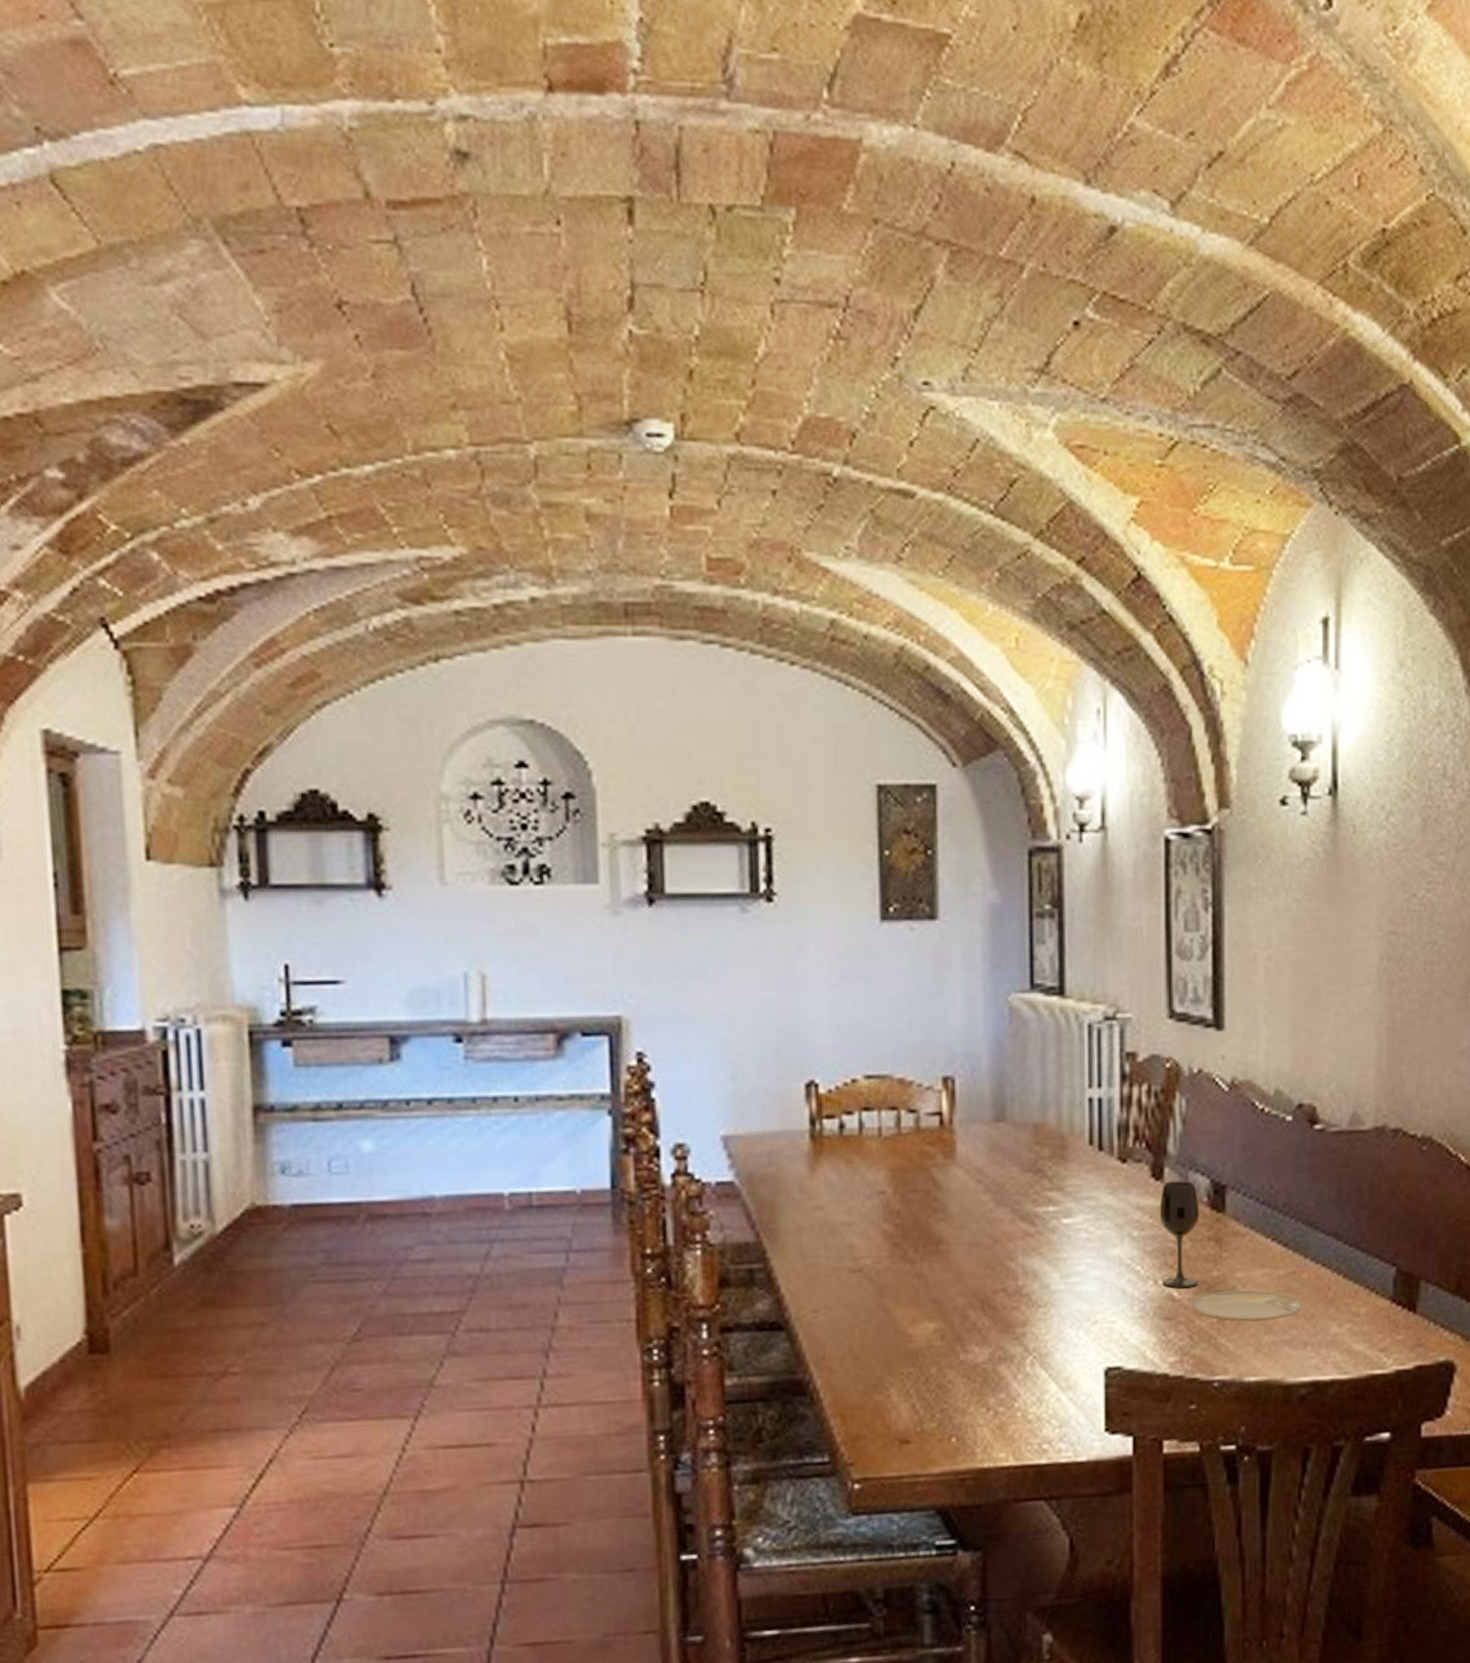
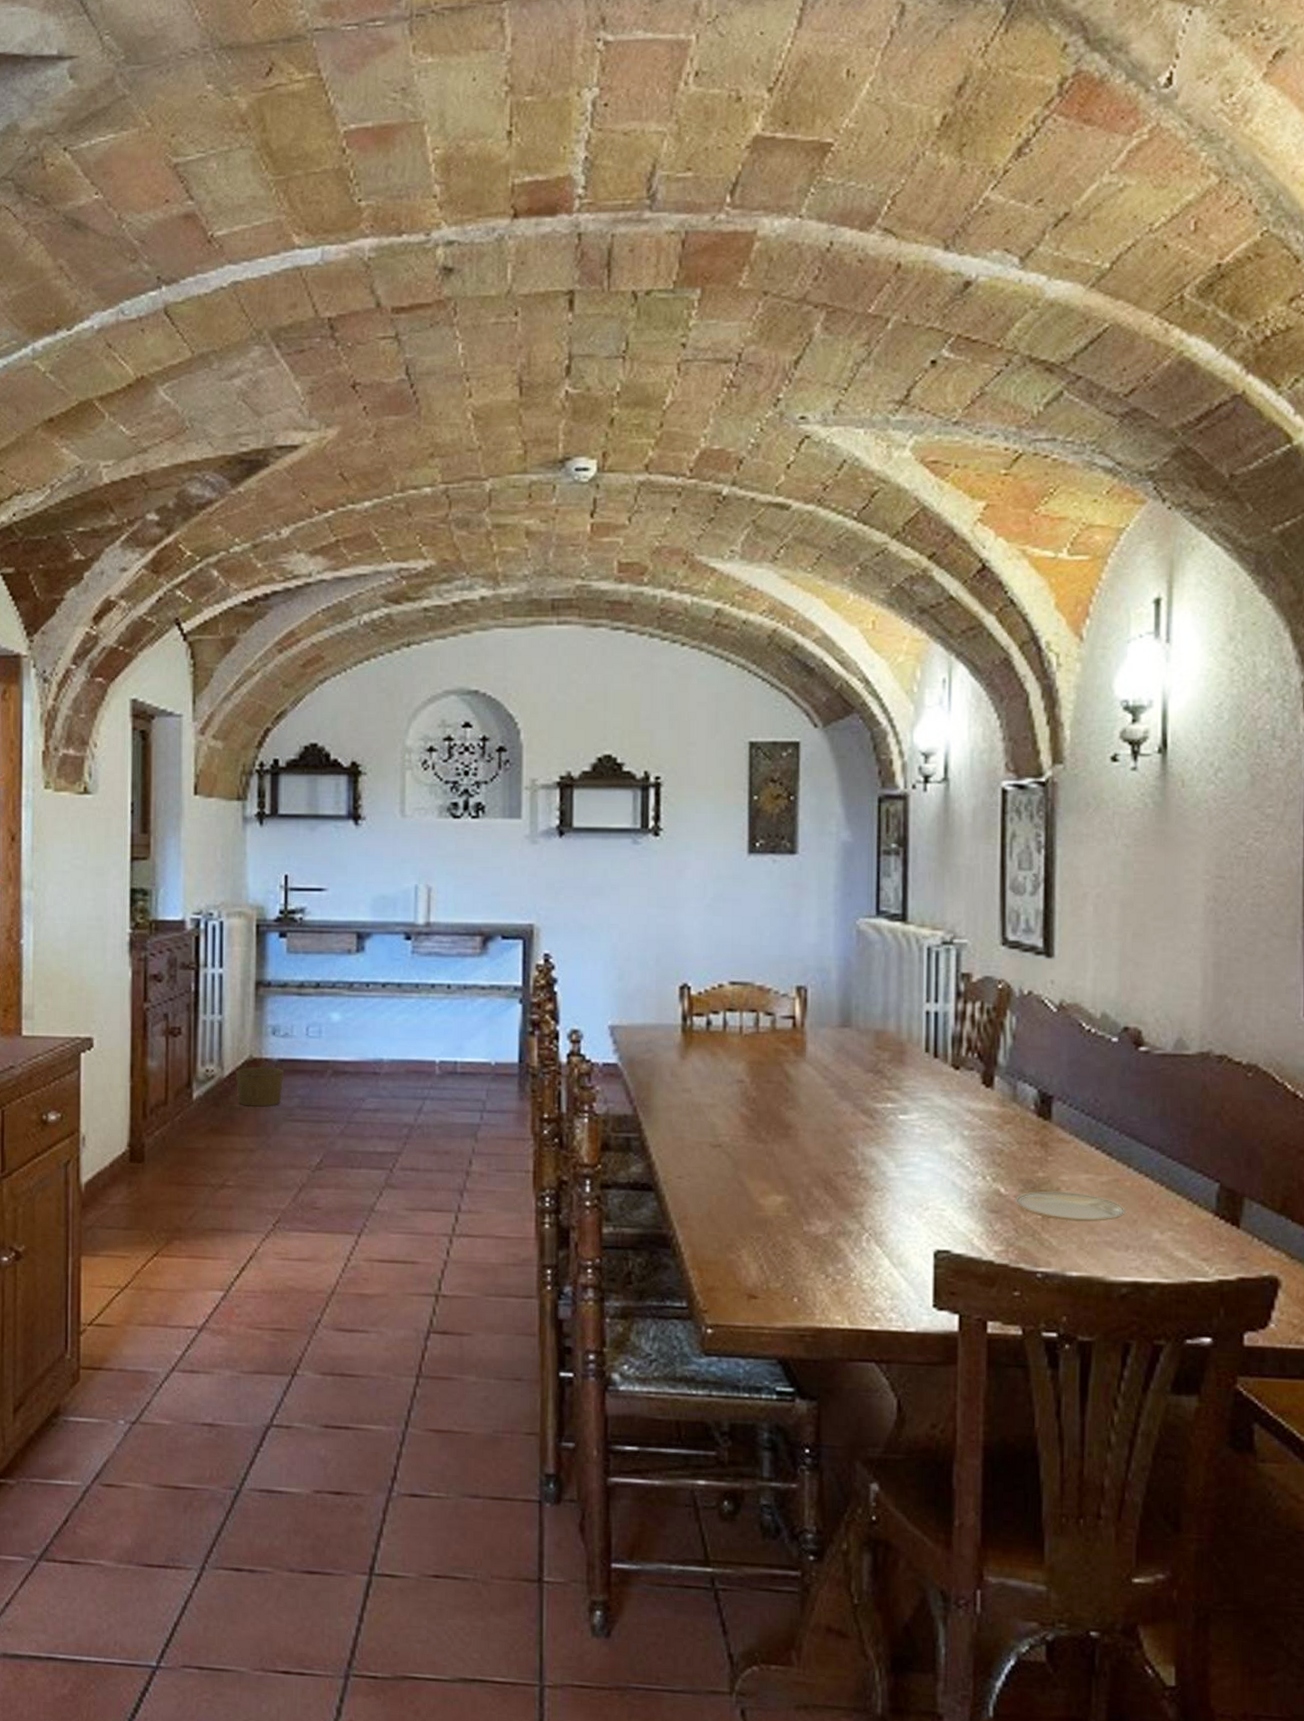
basket: none [232,1210,301,1269] -> present [235,1062,284,1107]
wine glass: present [1159,1181,1200,1288] -> none [988,1089,1027,1186]

